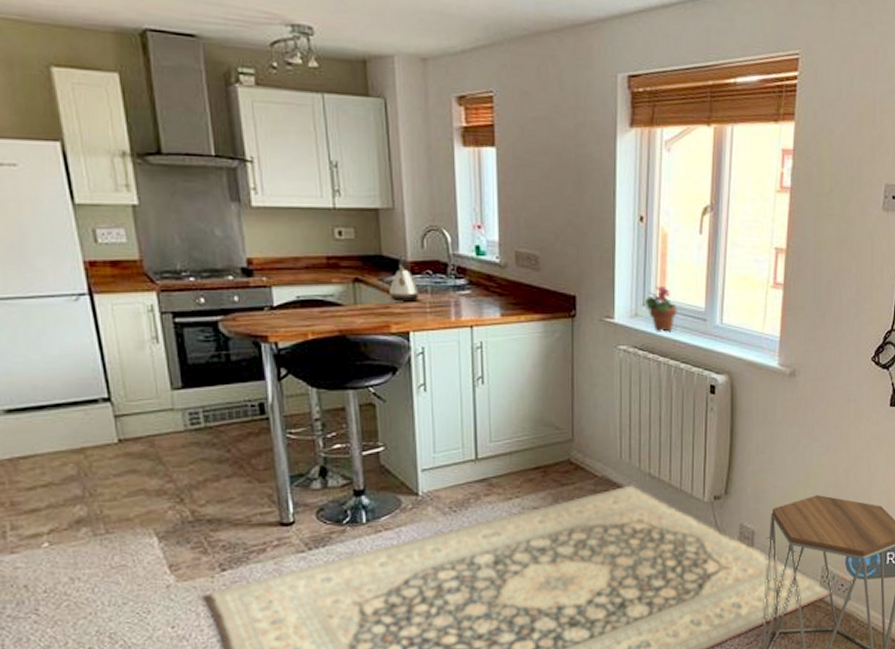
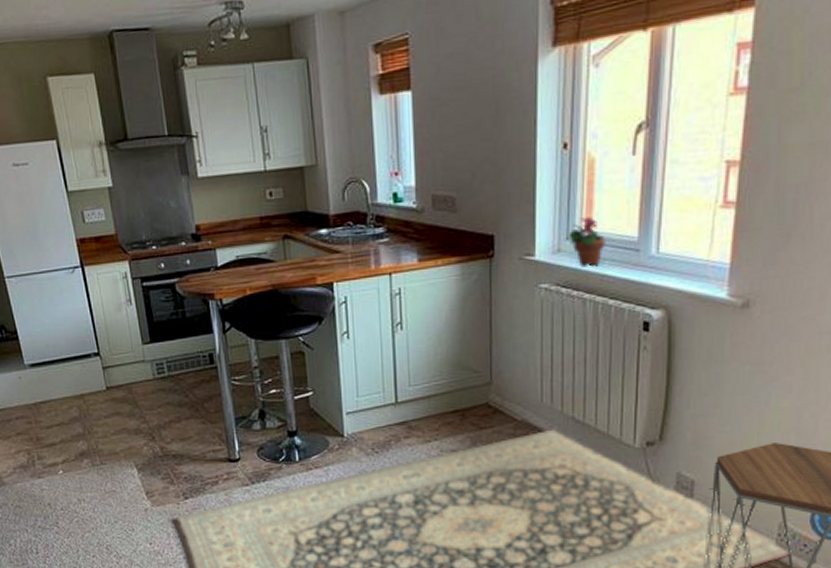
kettle: present [390,256,420,302] -> none [315,210,342,255]

